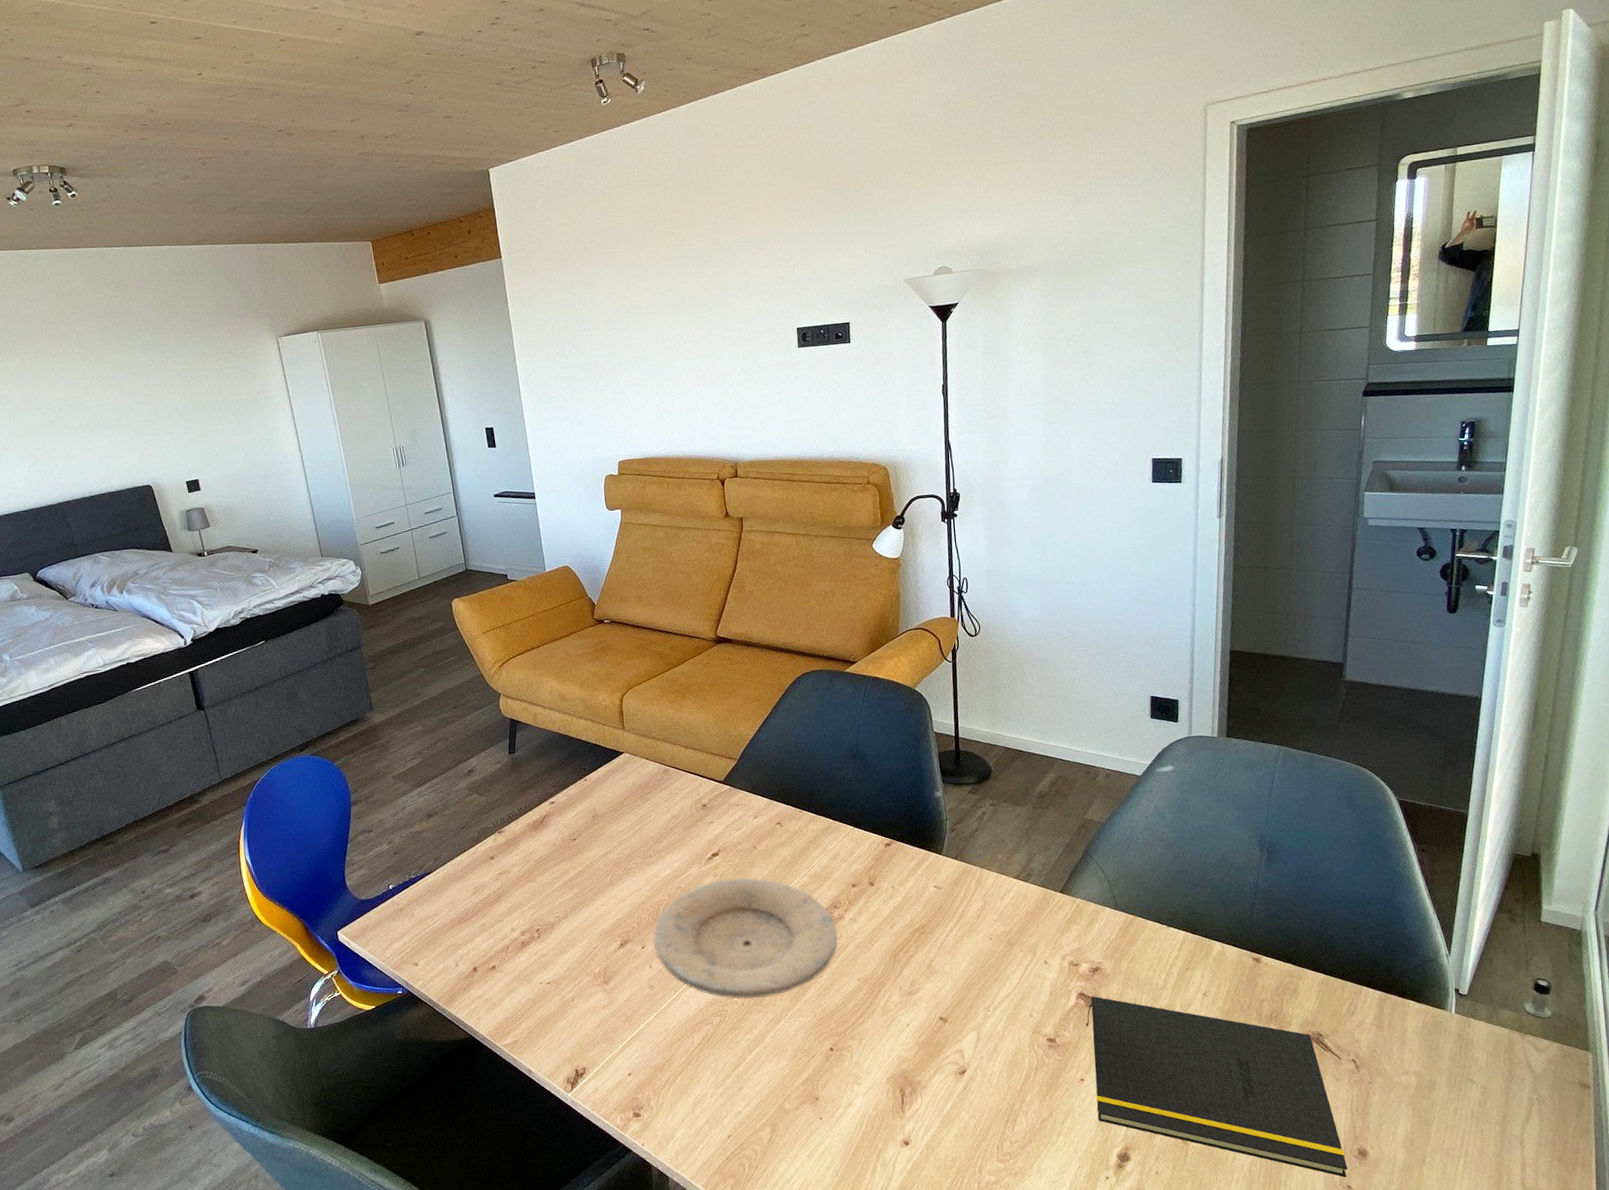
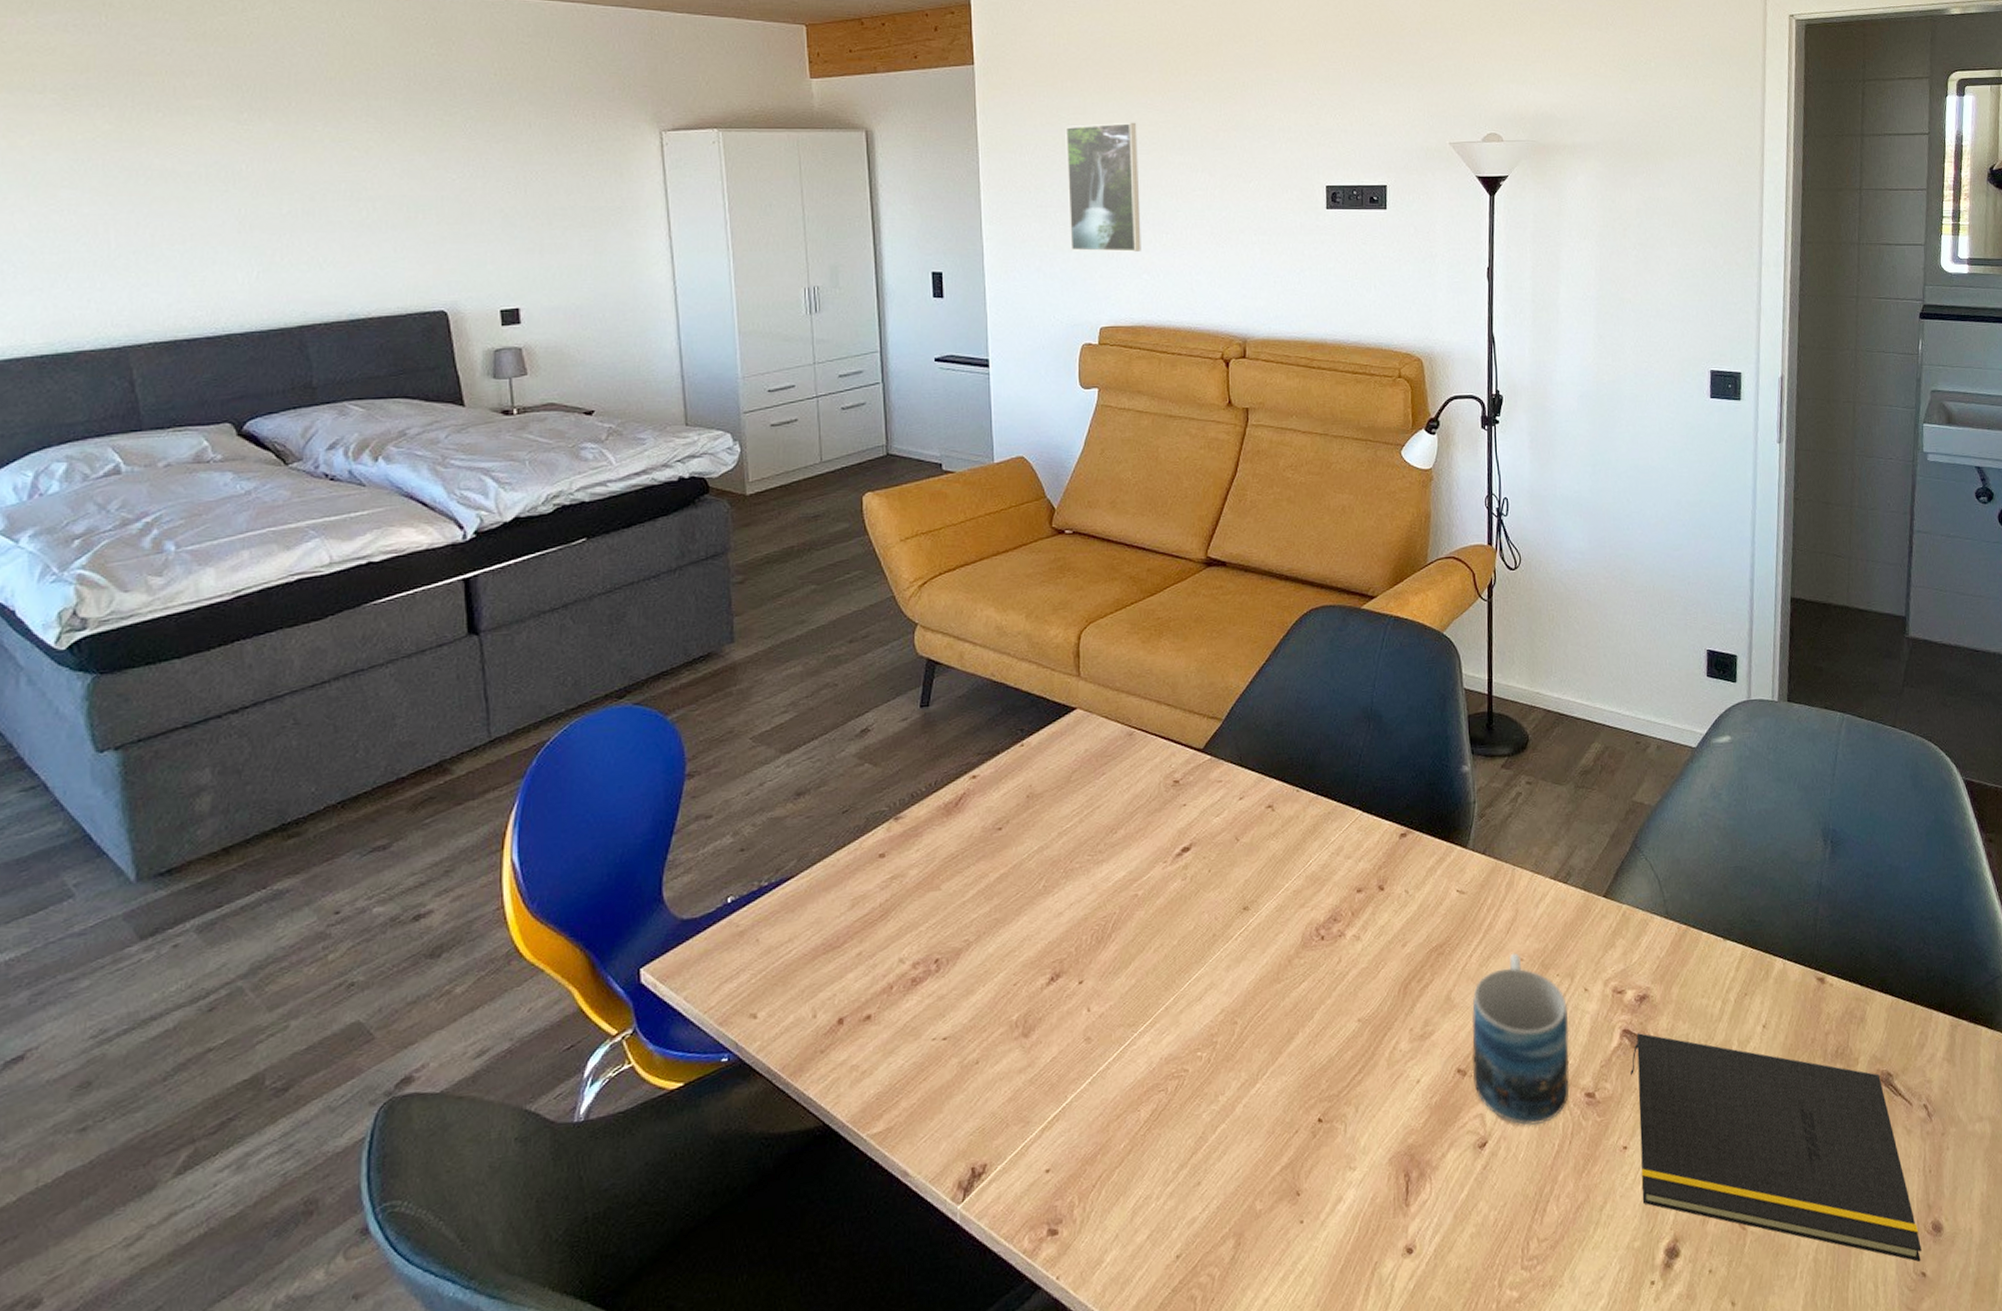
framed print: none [578,291,647,402] -> present [1065,122,1141,252]
plate: present [652,877,838,999] -> none [1095,881,1336,1053]
mug: none [950,933,1034,1061] -> present [1471,952,1570,1126]

